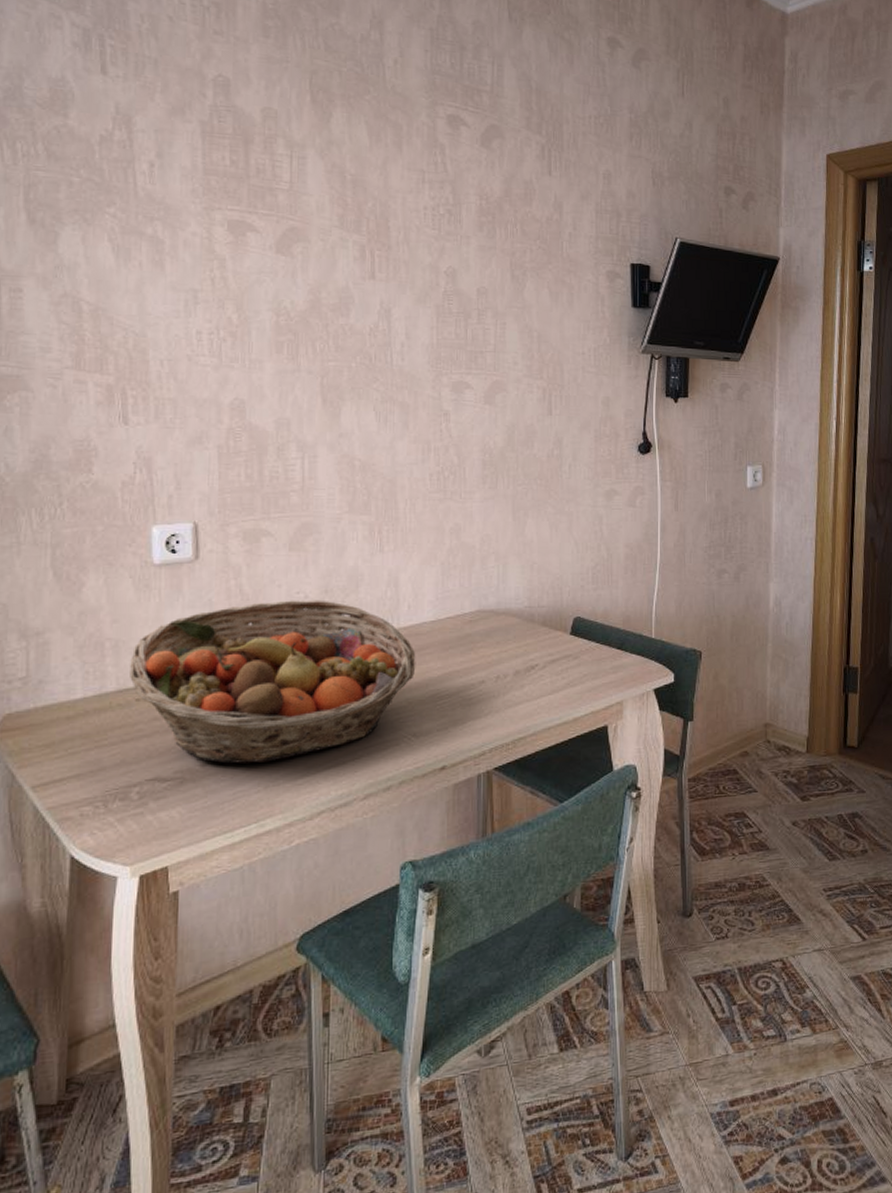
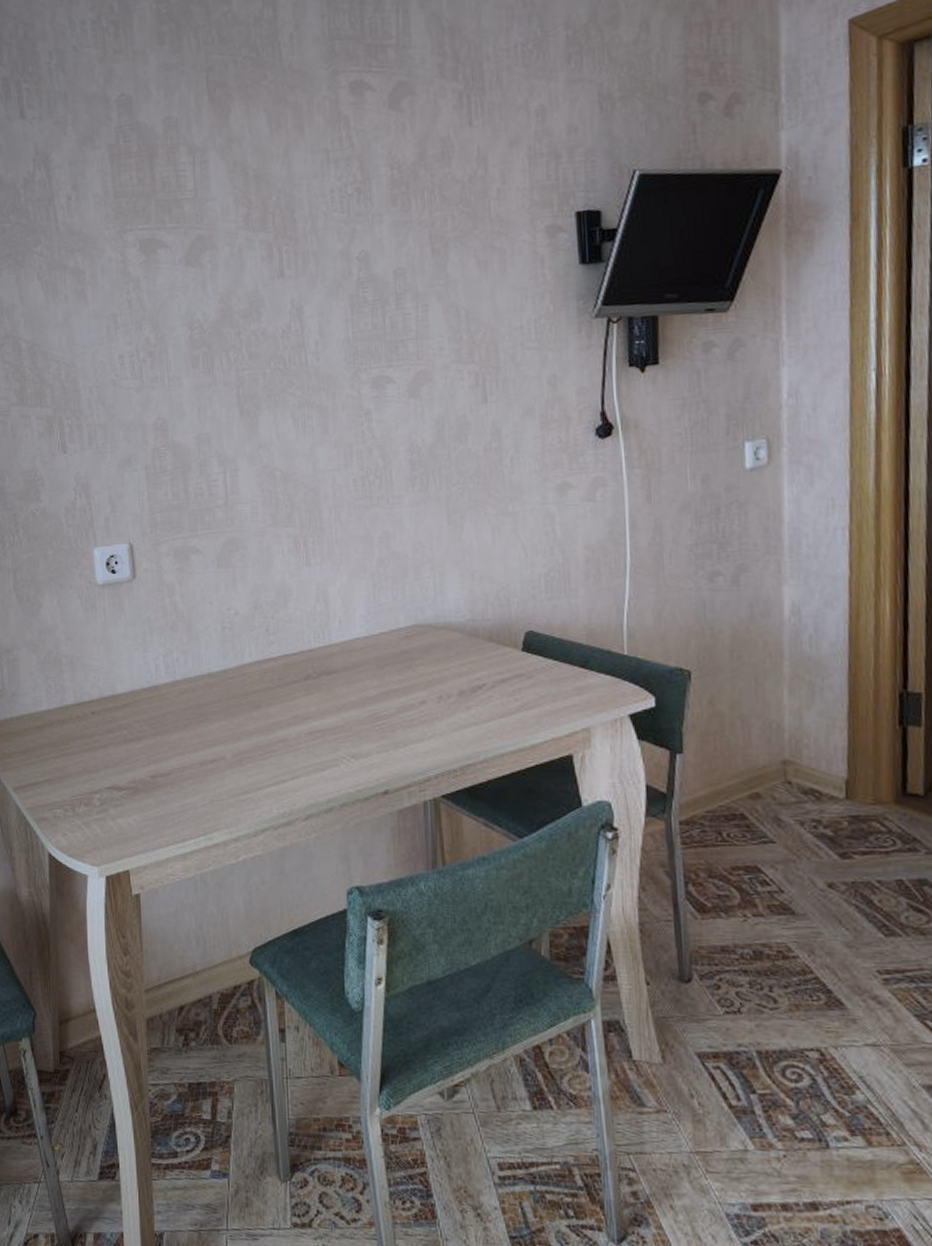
fruit basket: present [130,600,416,764] -> none [84,616,351,777]

